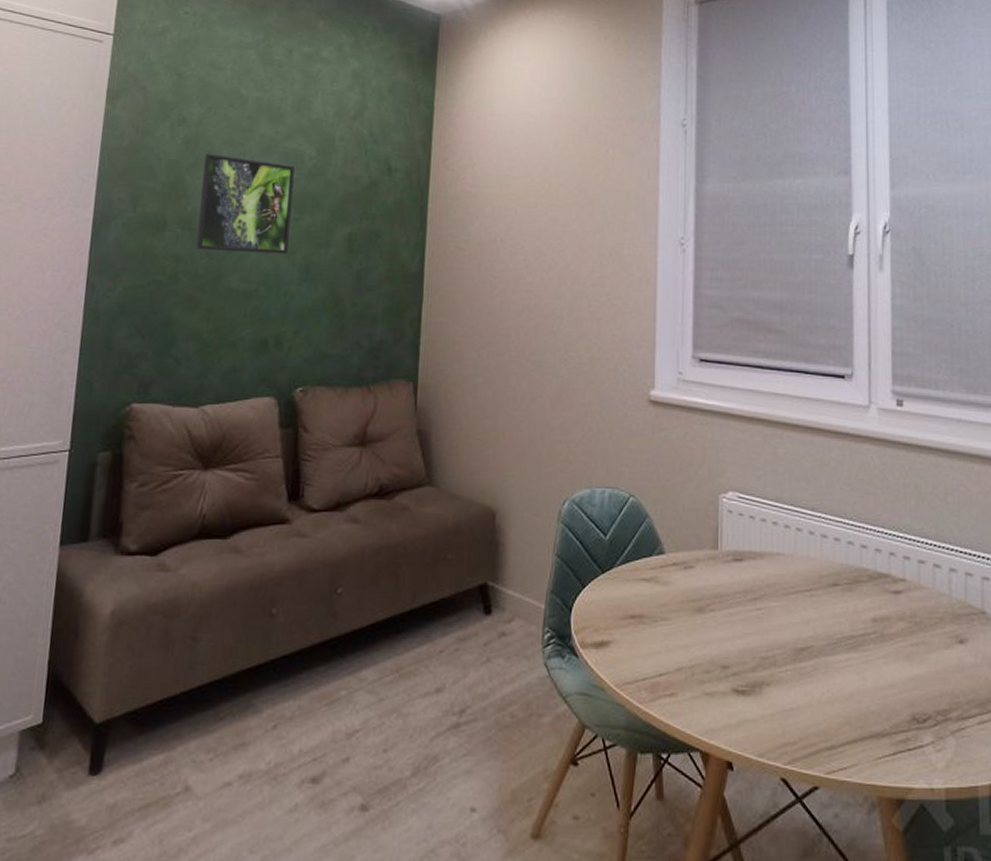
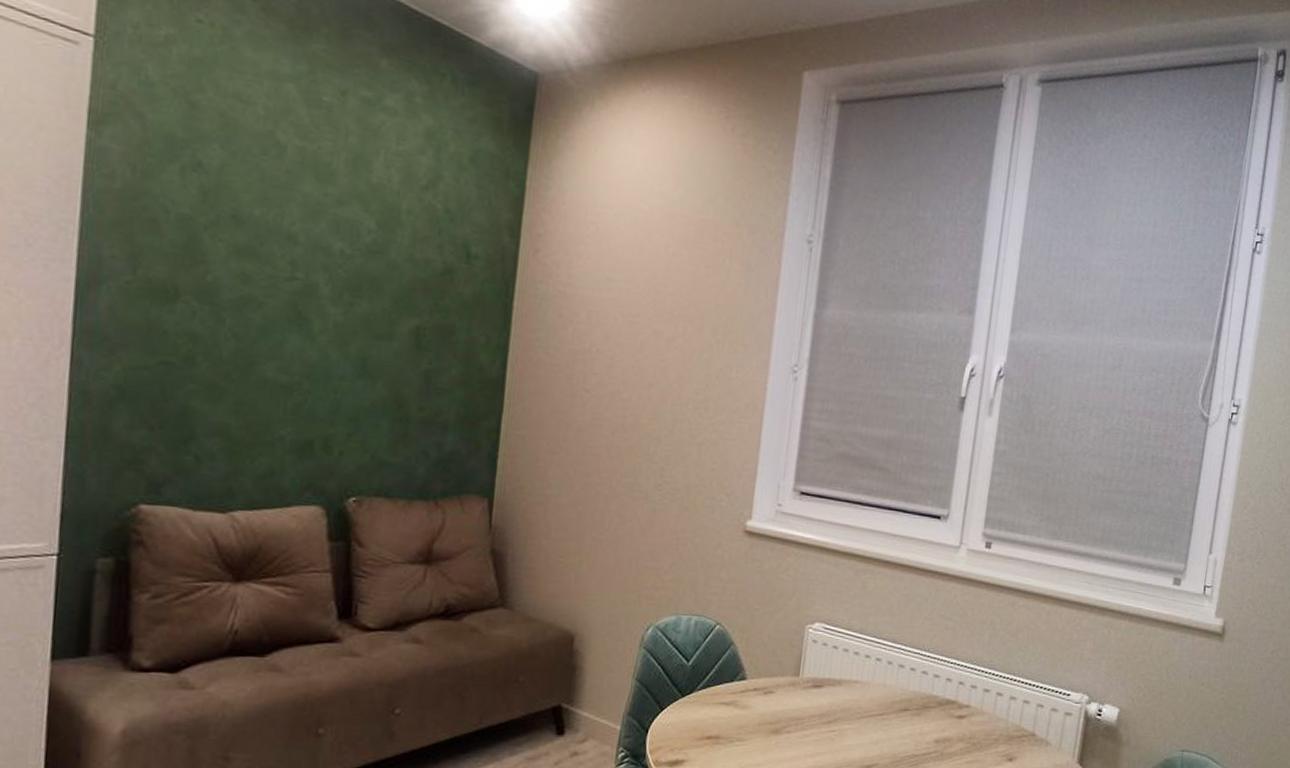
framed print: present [196,153,295,255] -> none [219,211,349,345]

